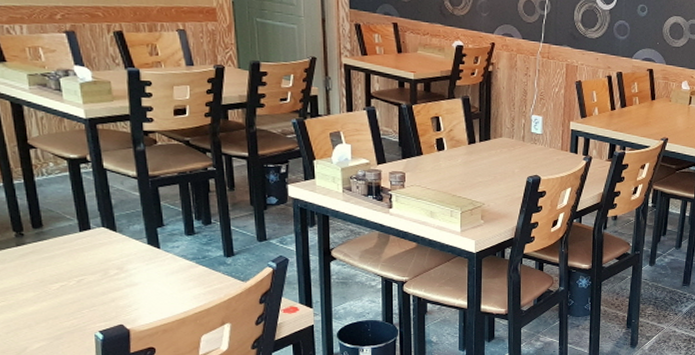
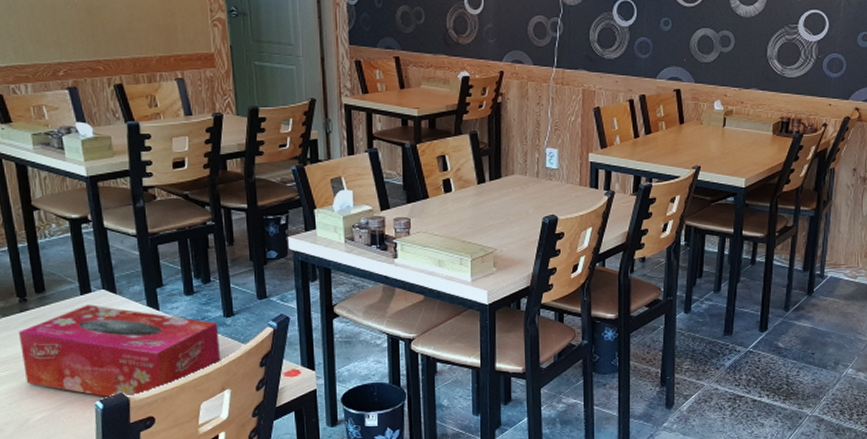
tissue box: none [15,241,222,330] -> present [18,305,222,398]

